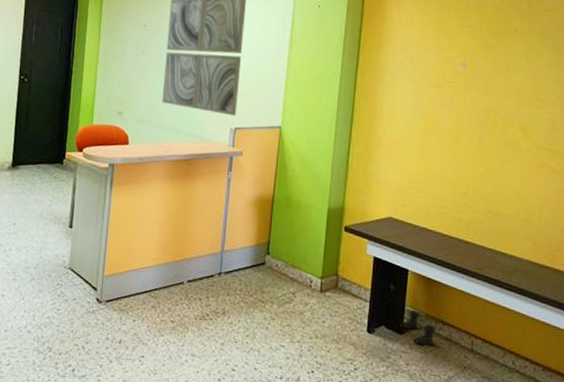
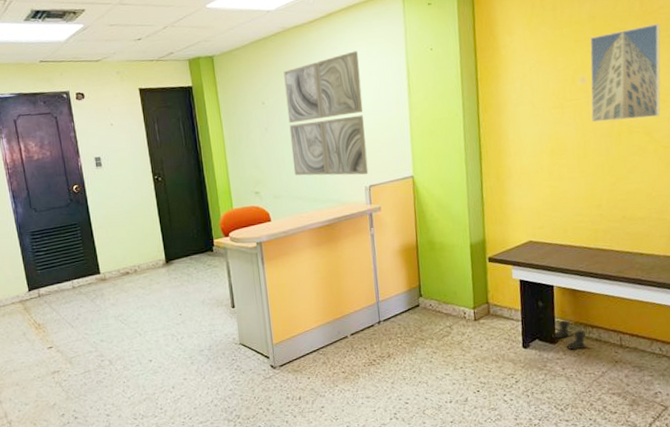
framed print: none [468,24,545,115] -> present [590,23,661,123]

